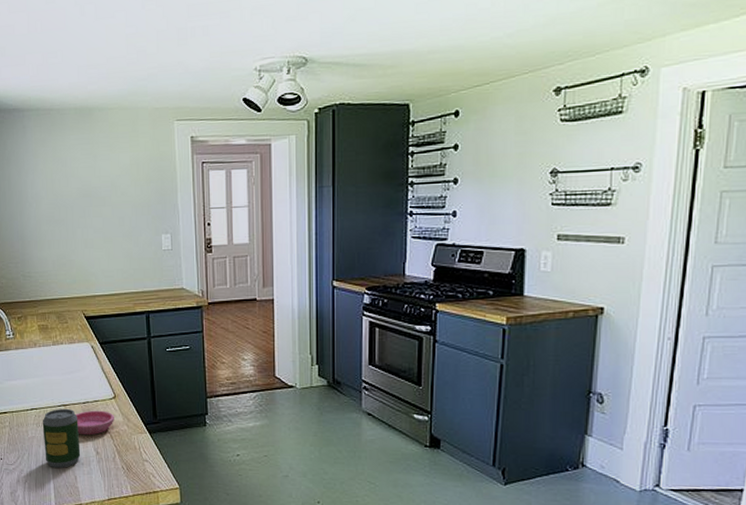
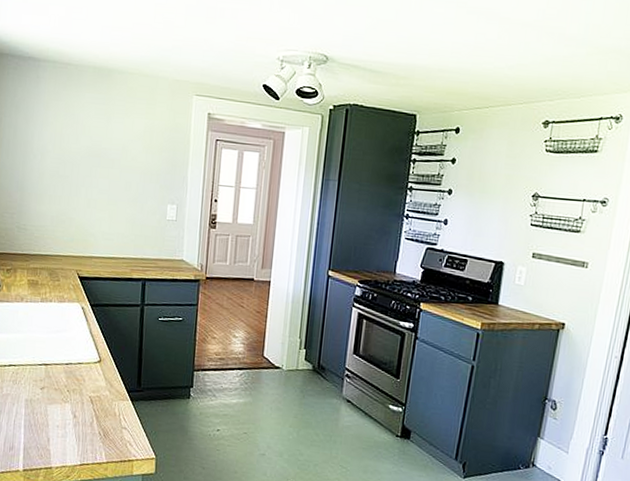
soda can: present [42,408,81,468] -> none [18,367,59,429]
saucer: present [76,410,114,436] -> none [56,372,97,398]

